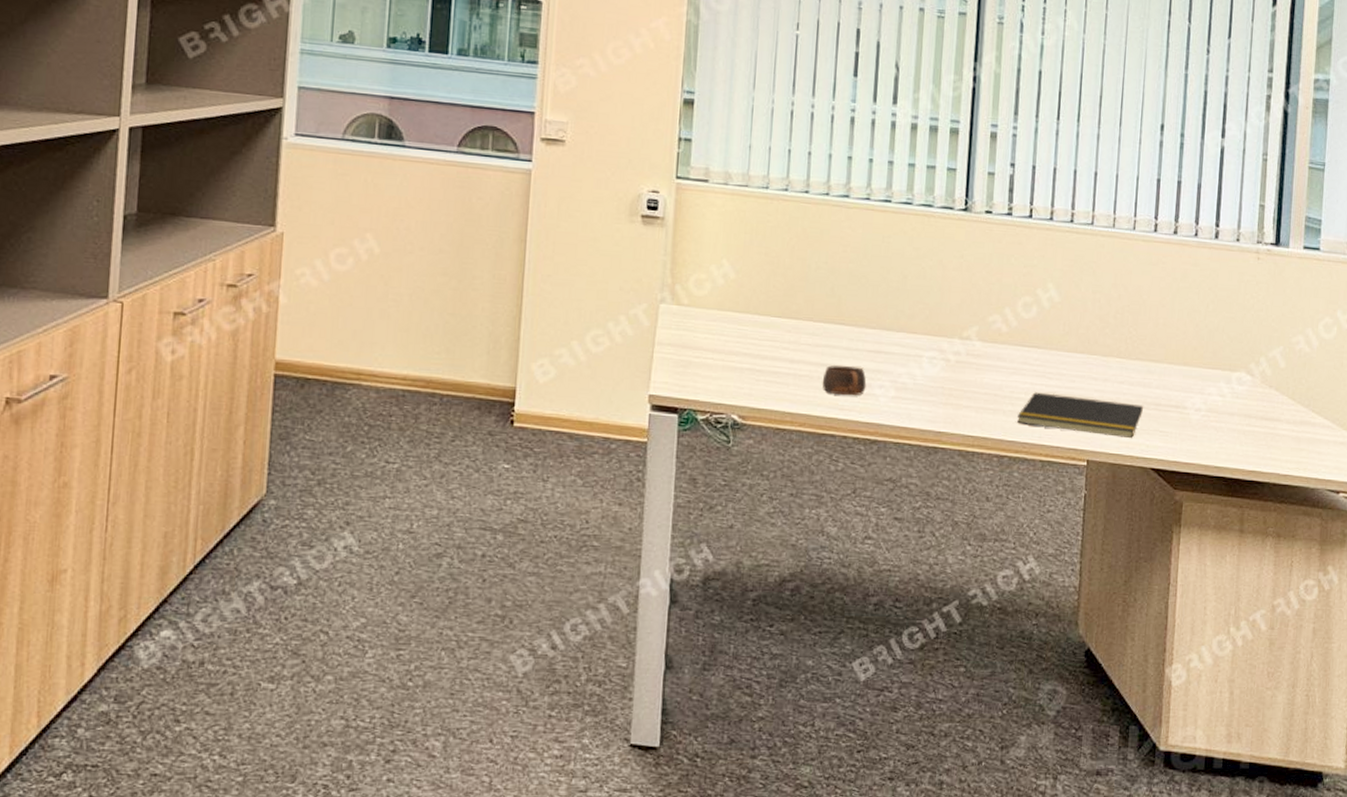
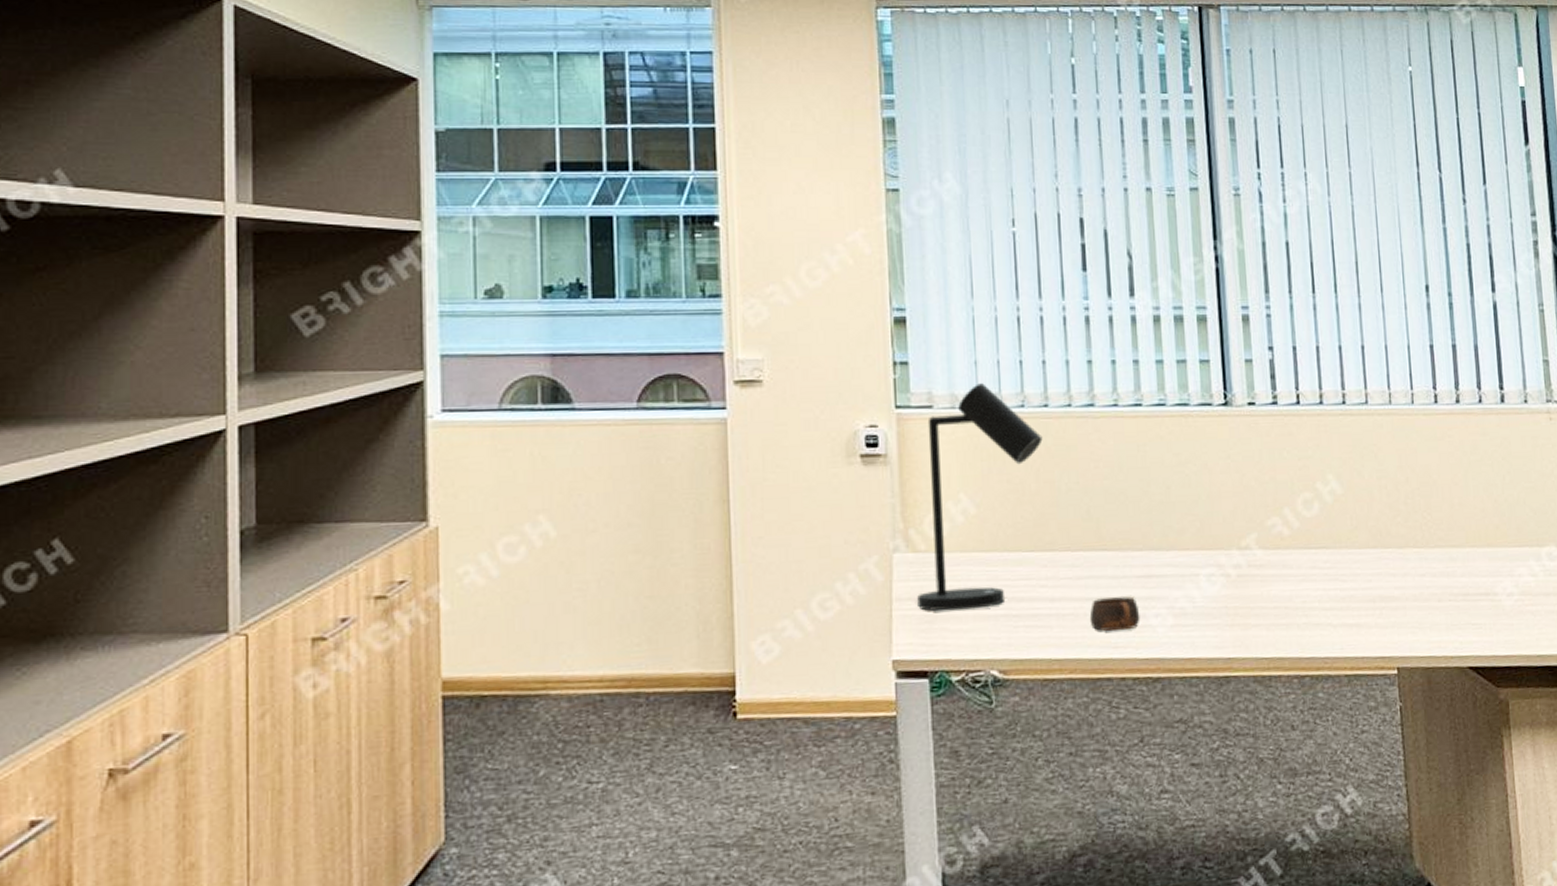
desk lamp: none [676,165,801,361] -> present [917,383,1043,611]
notepad: present [1017,392,1143,439] -> none [1314,597,1451,637]

